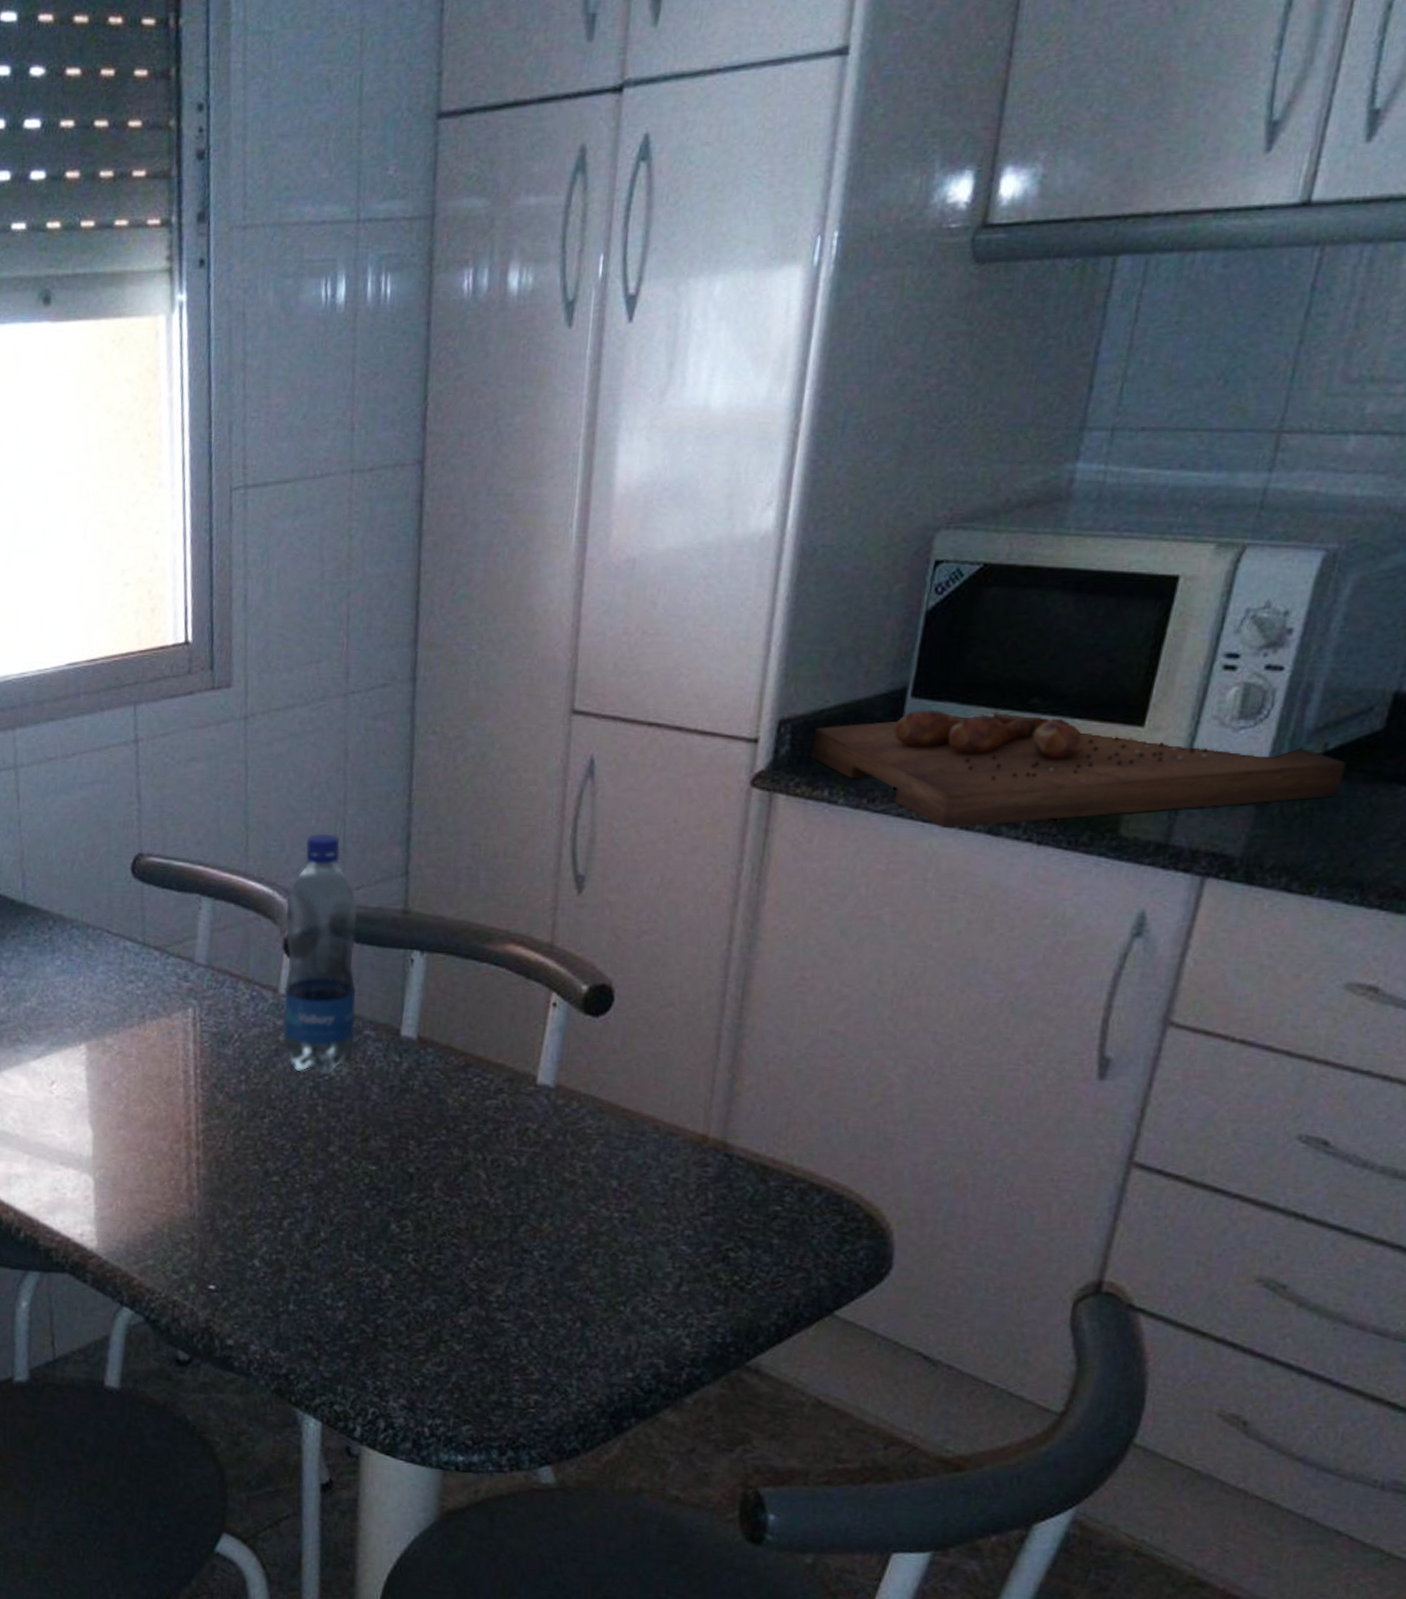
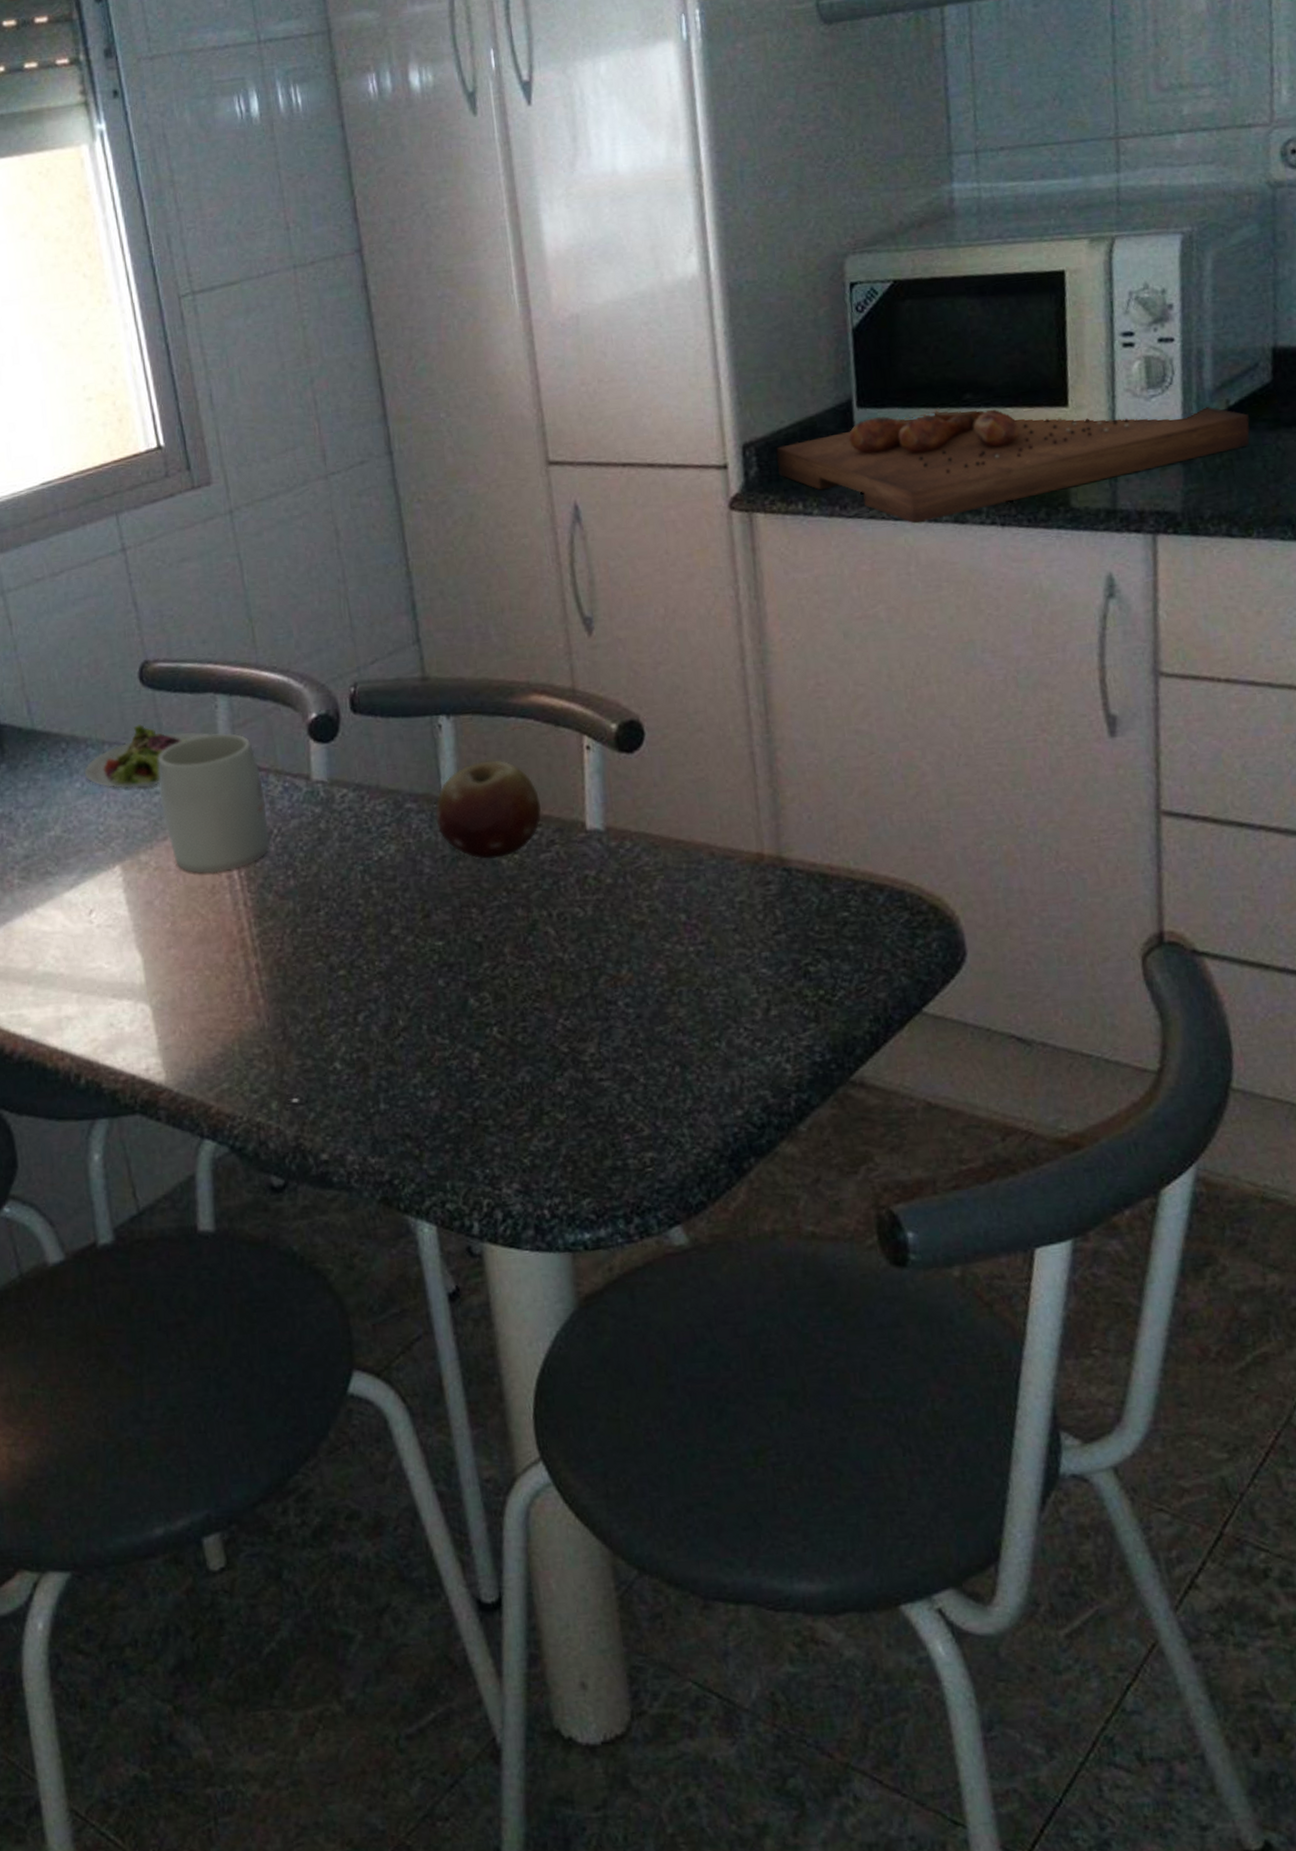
salad plate: none [66,914,192,974] -> present [84,724,212,789]
mug: none [132,934,232,1067] -> present [157,733,270,874]
bottle: present [283,833,358,1075] -> none [304,612,398,857]
fruit: none [391,1001,497,1097] -> present [435,760,542,859]

